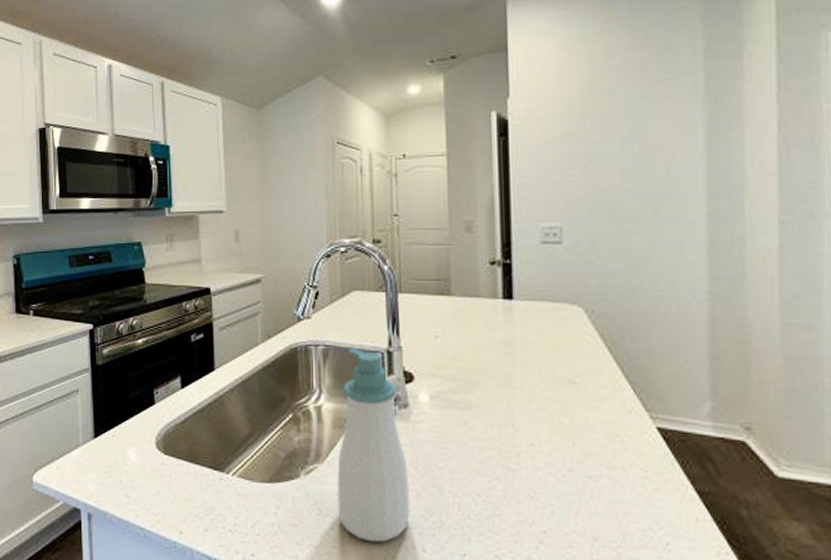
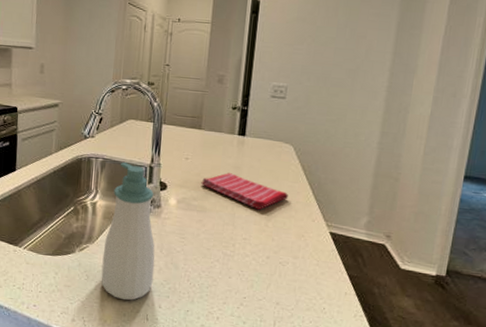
dish towel: none [460,352,586,402] -> present [201,173,288,211]

